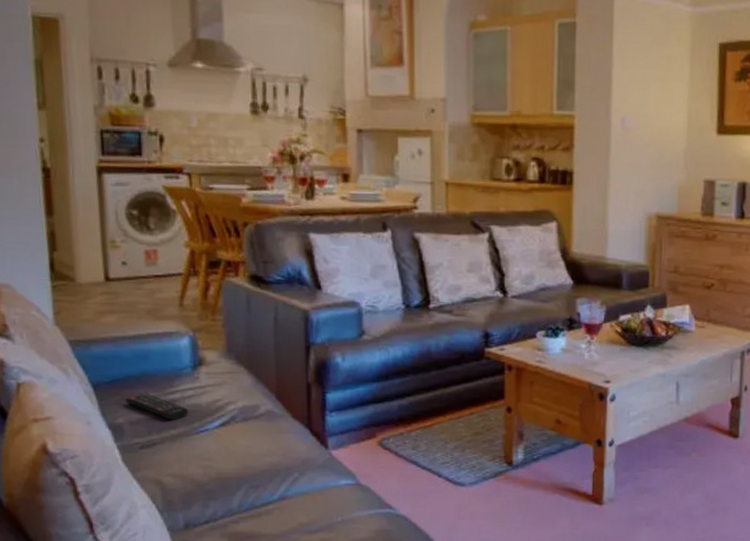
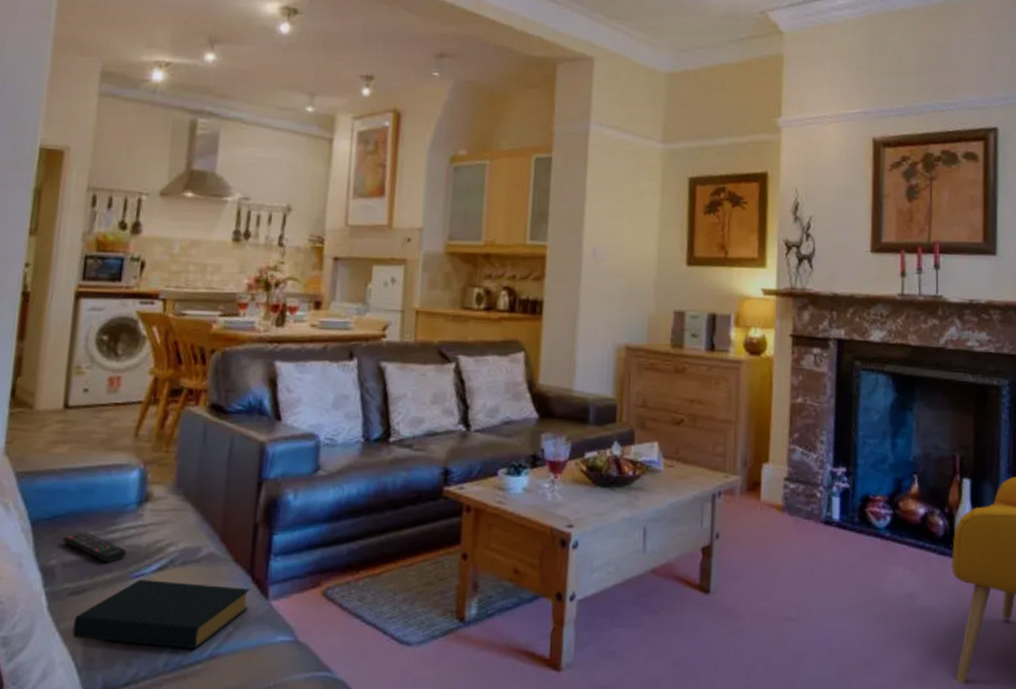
hardback book: none [148,434,311,492] -> present [72,580,251,648]

